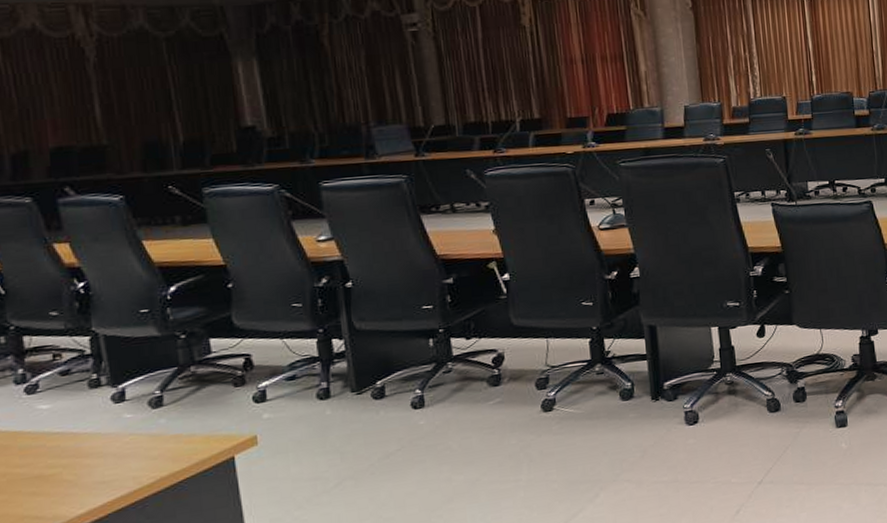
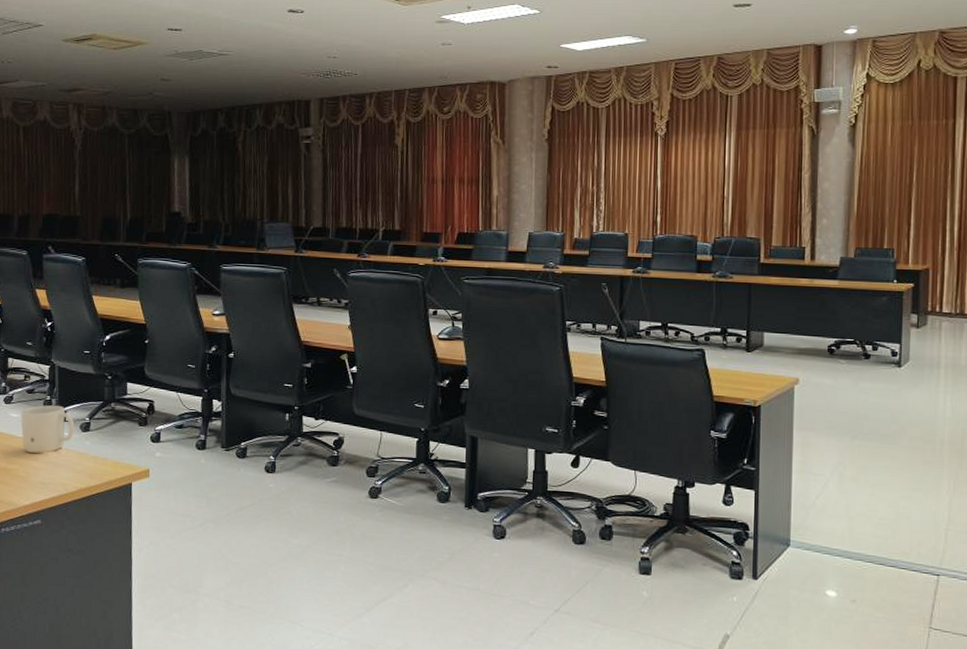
mug: none [53,382,141,449] -> present [20,405,75,453]

